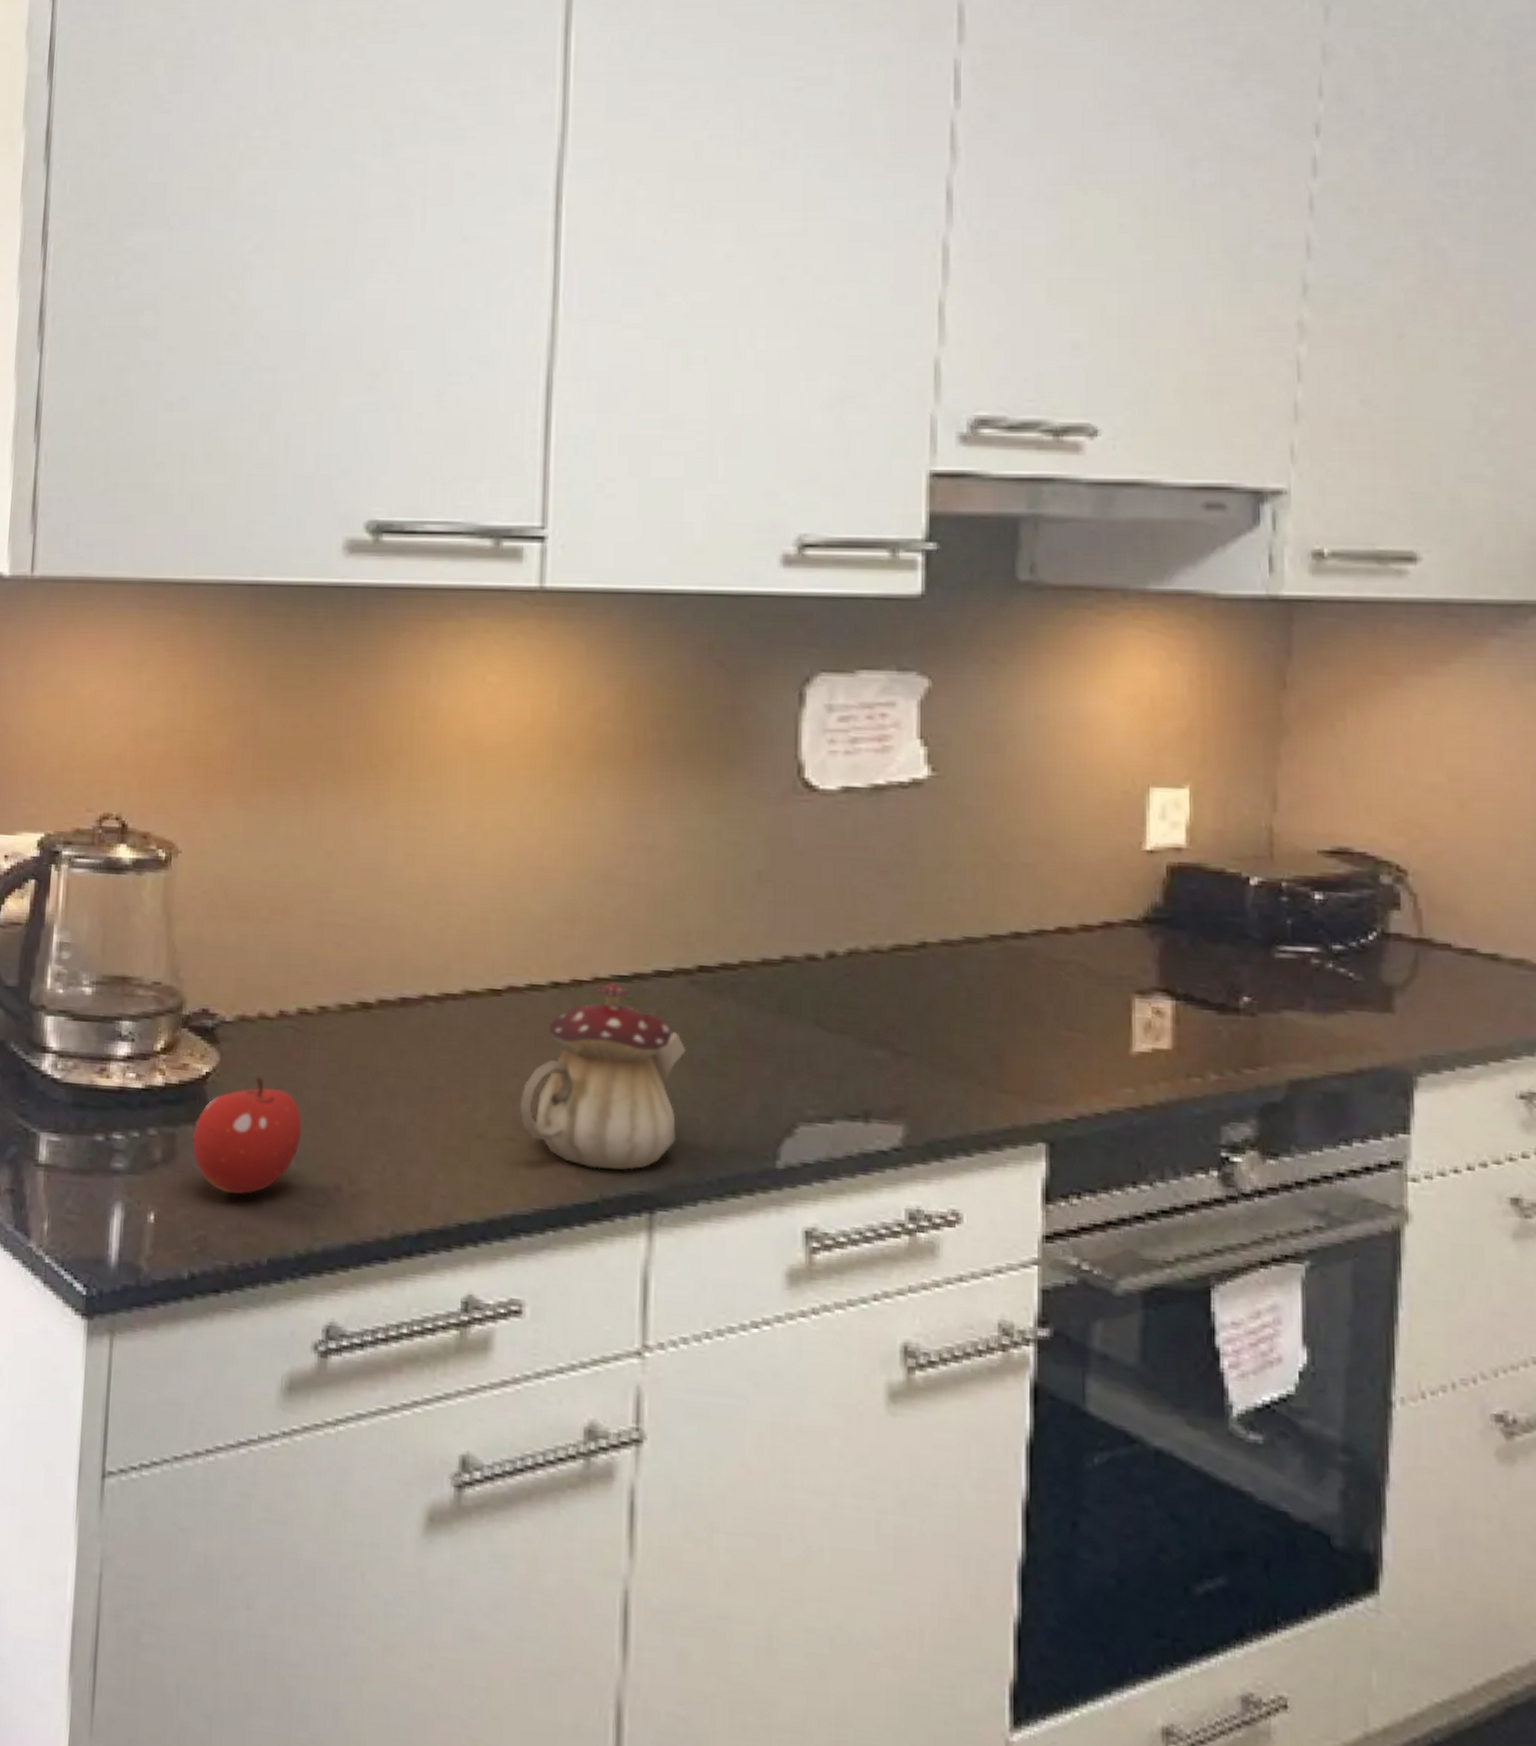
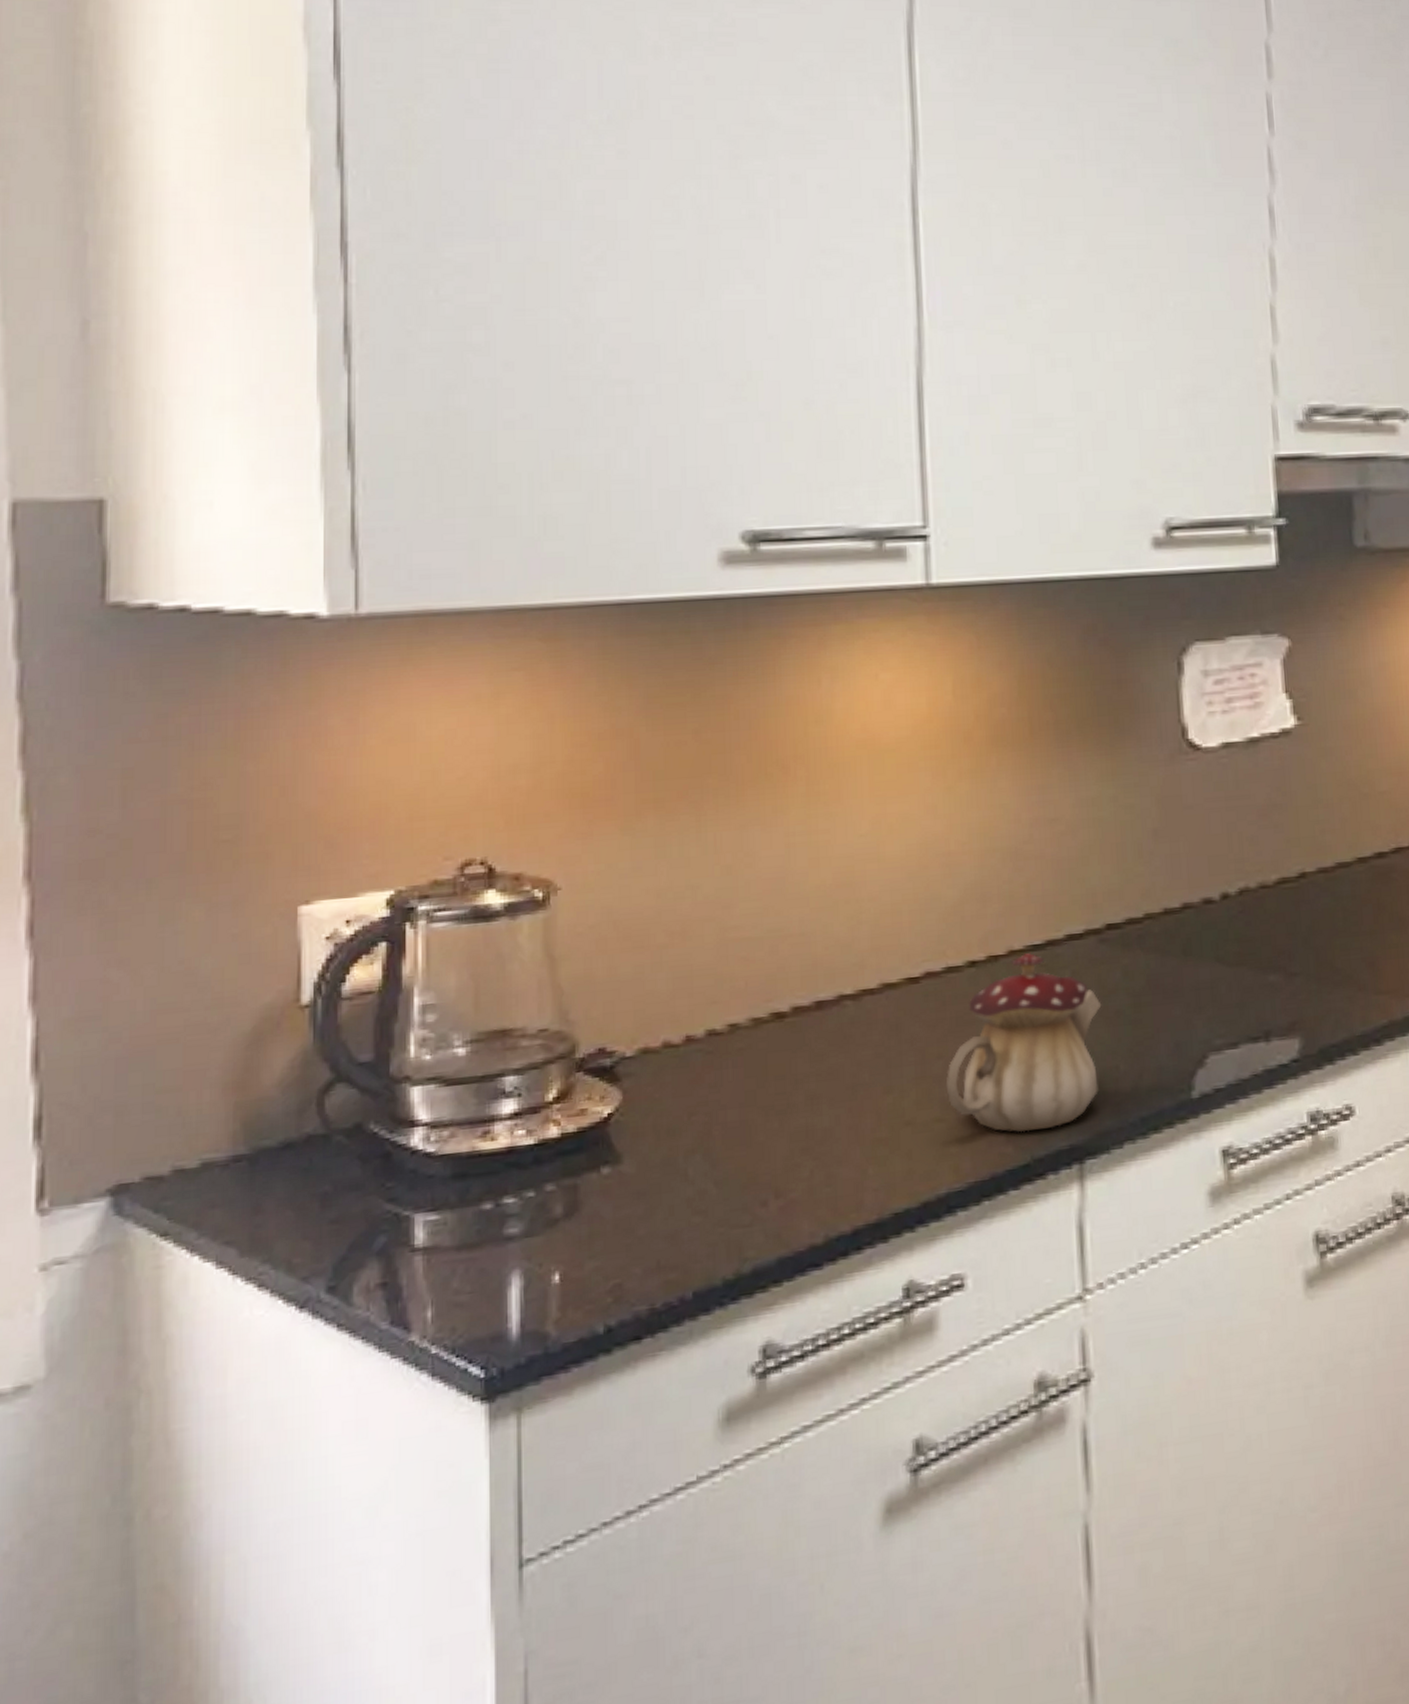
fruit: present [192,1075,303,1194] -> none [598,1106,721,1234]

